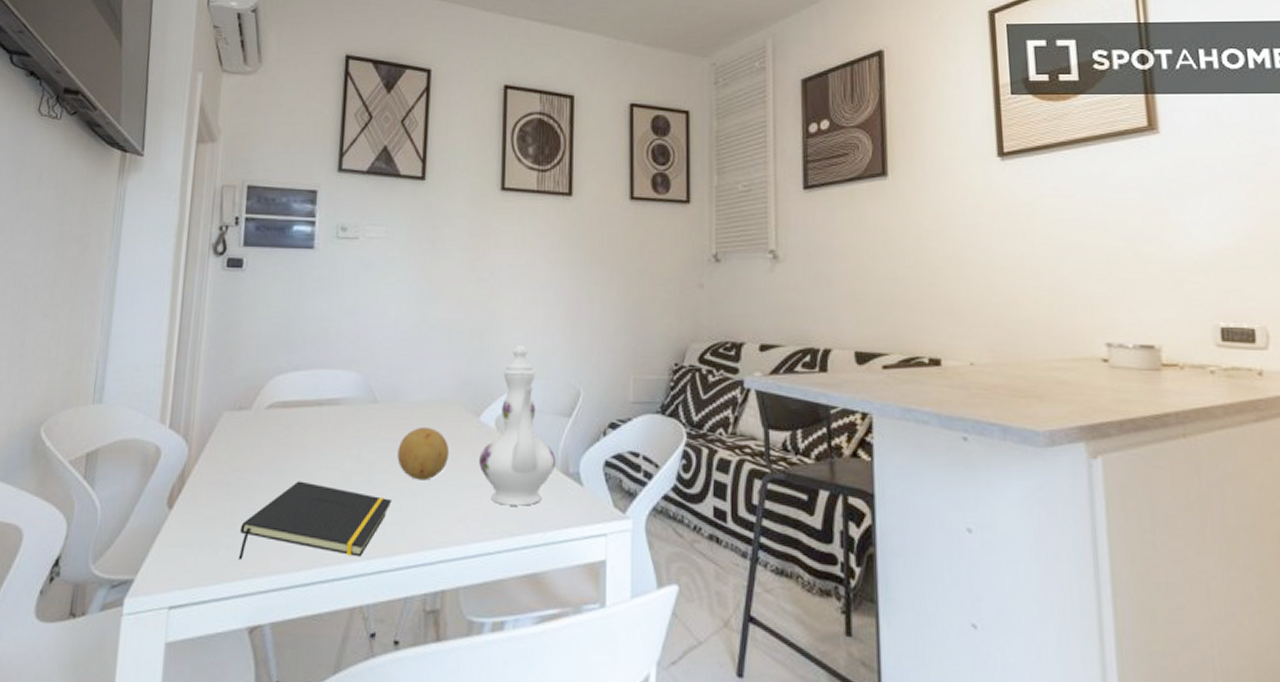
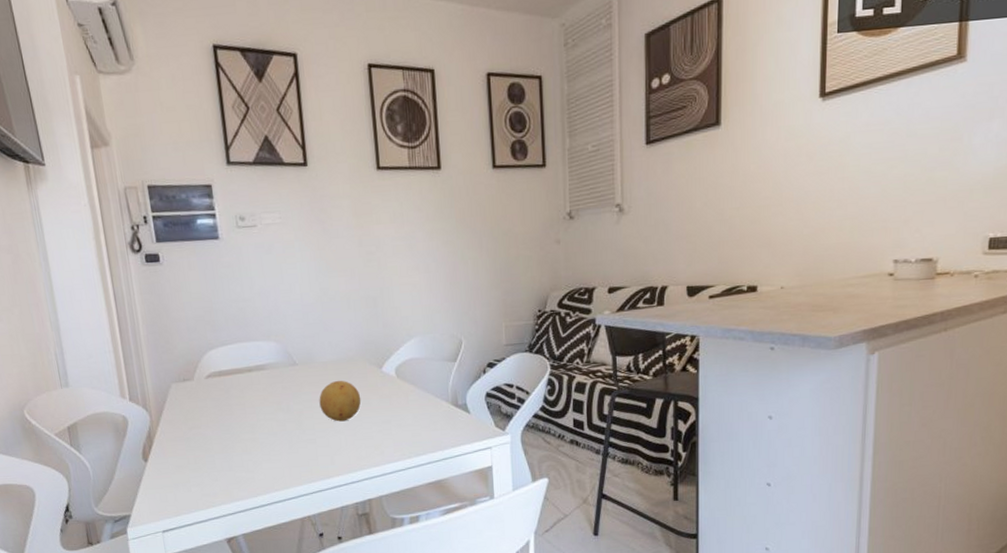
notepad: present [238,481,392,560] -> none [205,431,321,493]
ewer: present [479,344,557,506] -> none [385,305,448,434]

